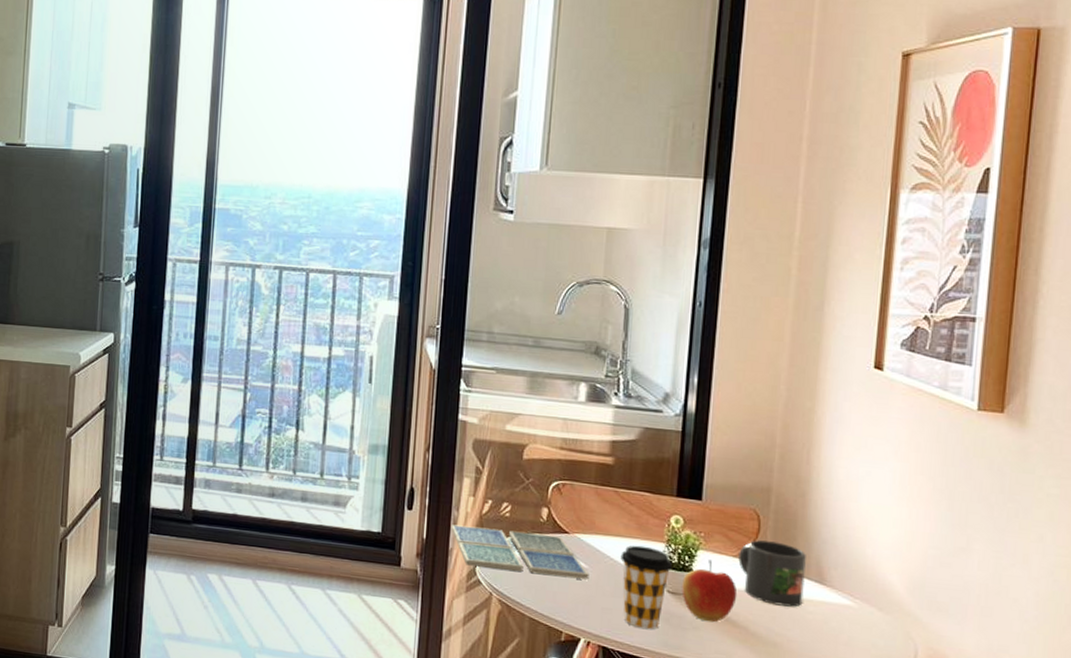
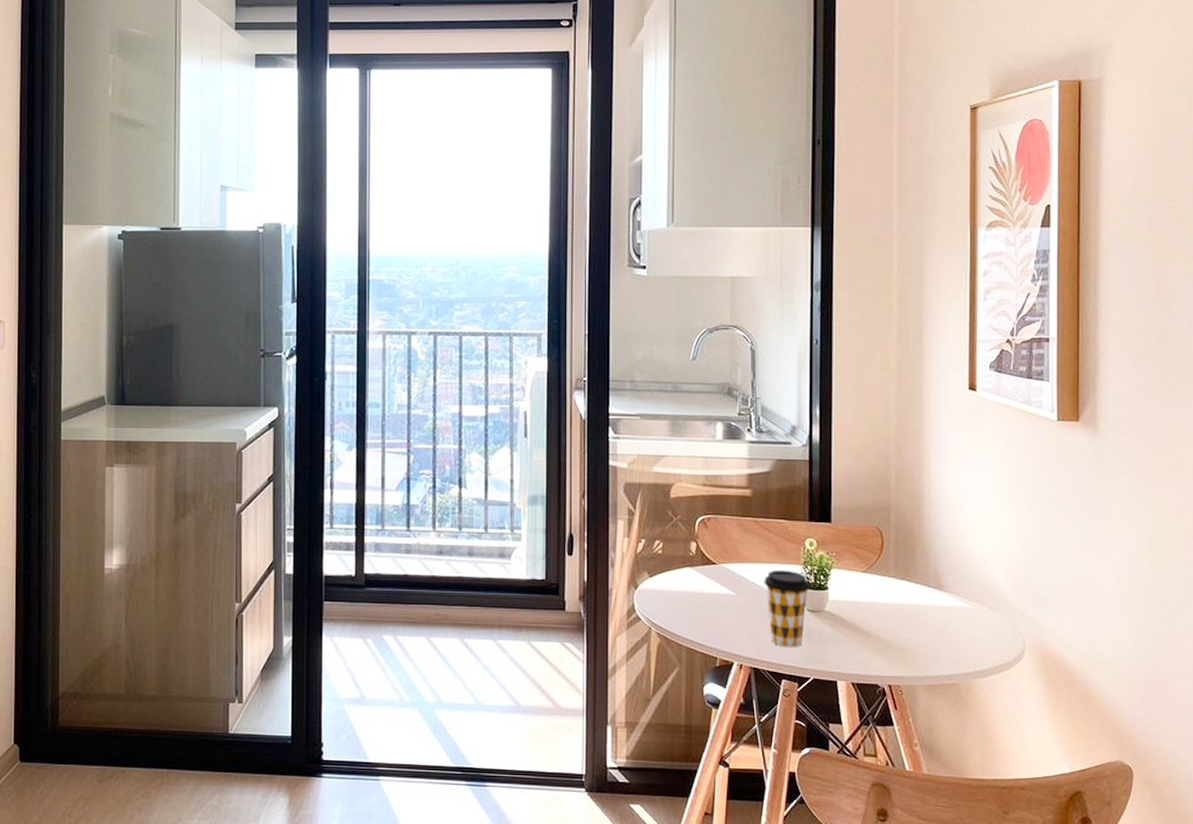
drink coaster: present [450,524,589,580] -> none [609,566,737,607]
apple: present [682,560,738,623] -> none [820,577,868,635]
mug: present [738,540,806,607] -> none [867,555,925,614]

